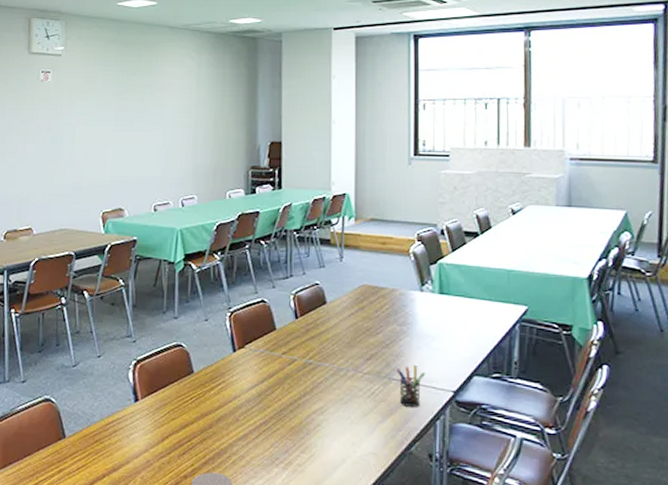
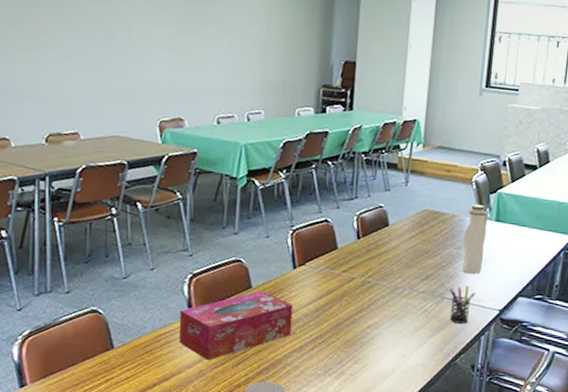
tissue box: none [125,376,236,450] -> present [179,291,293,361]
water bottle: none [406,277,431,352] -> present [461,204,489,274]

